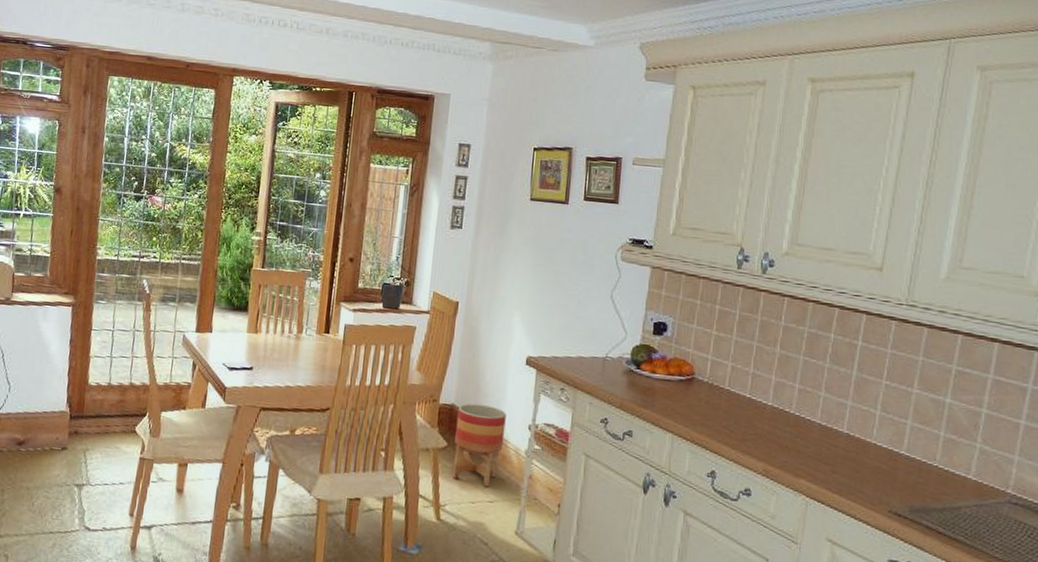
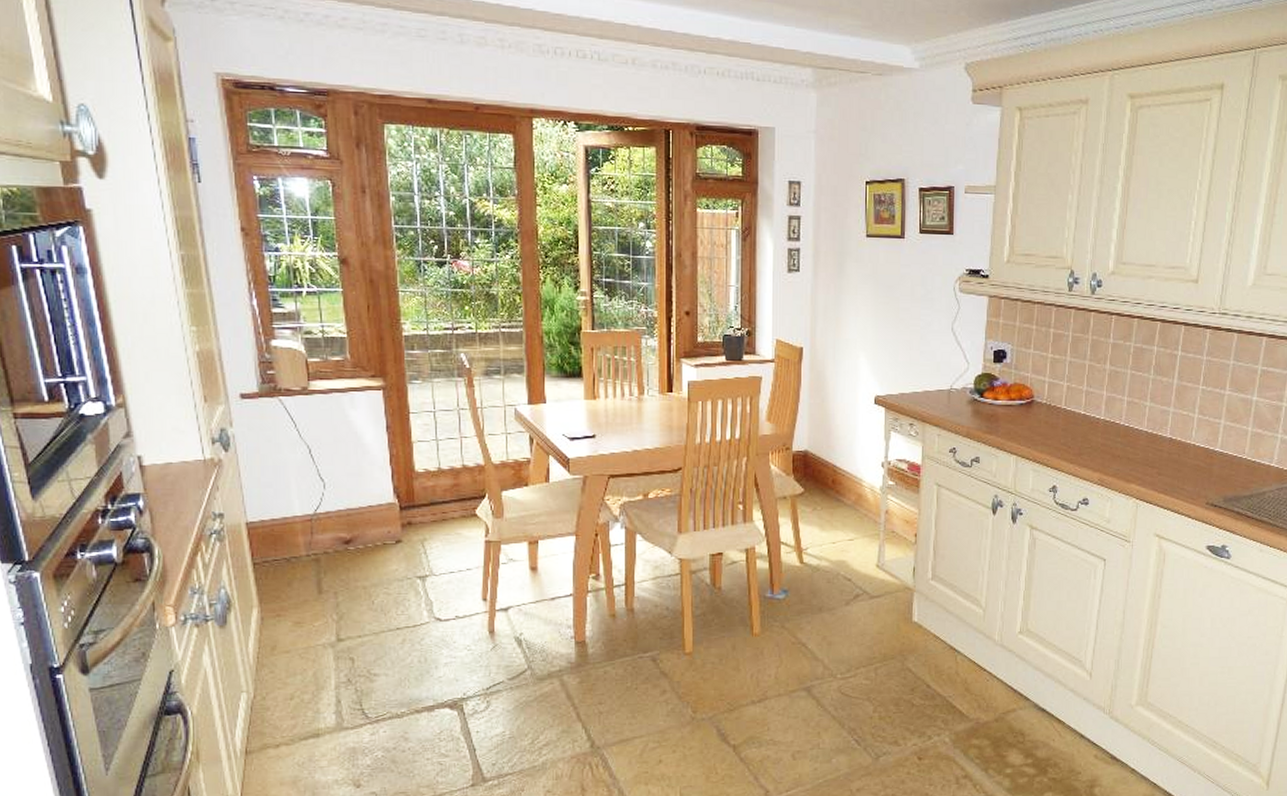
planter: present [452,403,506,487] -> none [811,448,859,526]

